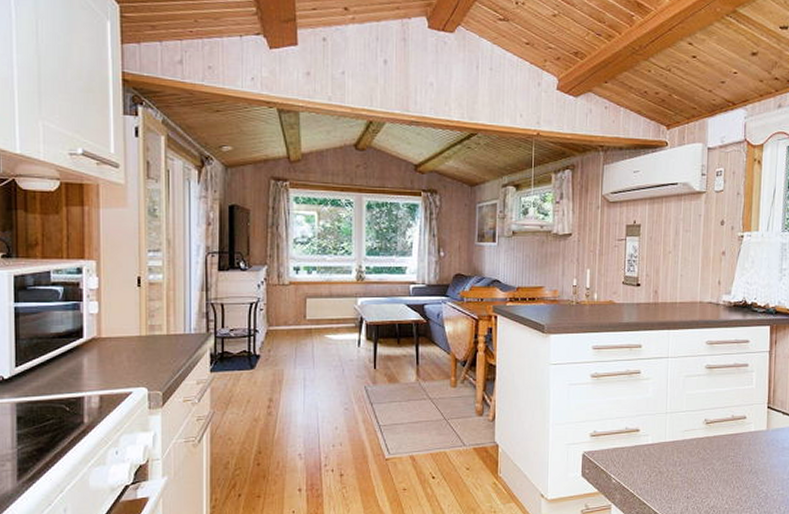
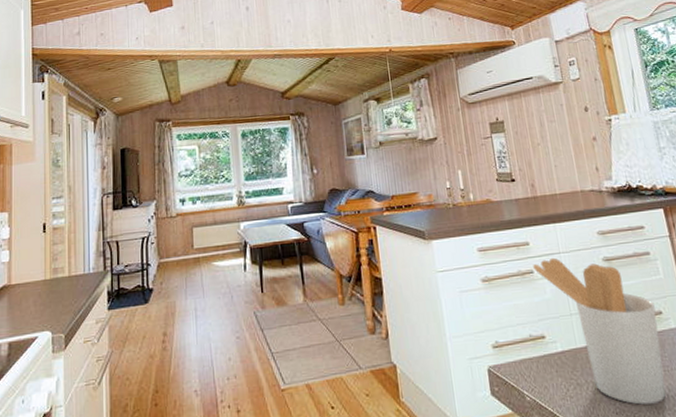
utensil holder: none [641,361,741,492] -> present [533,257,667,405]

